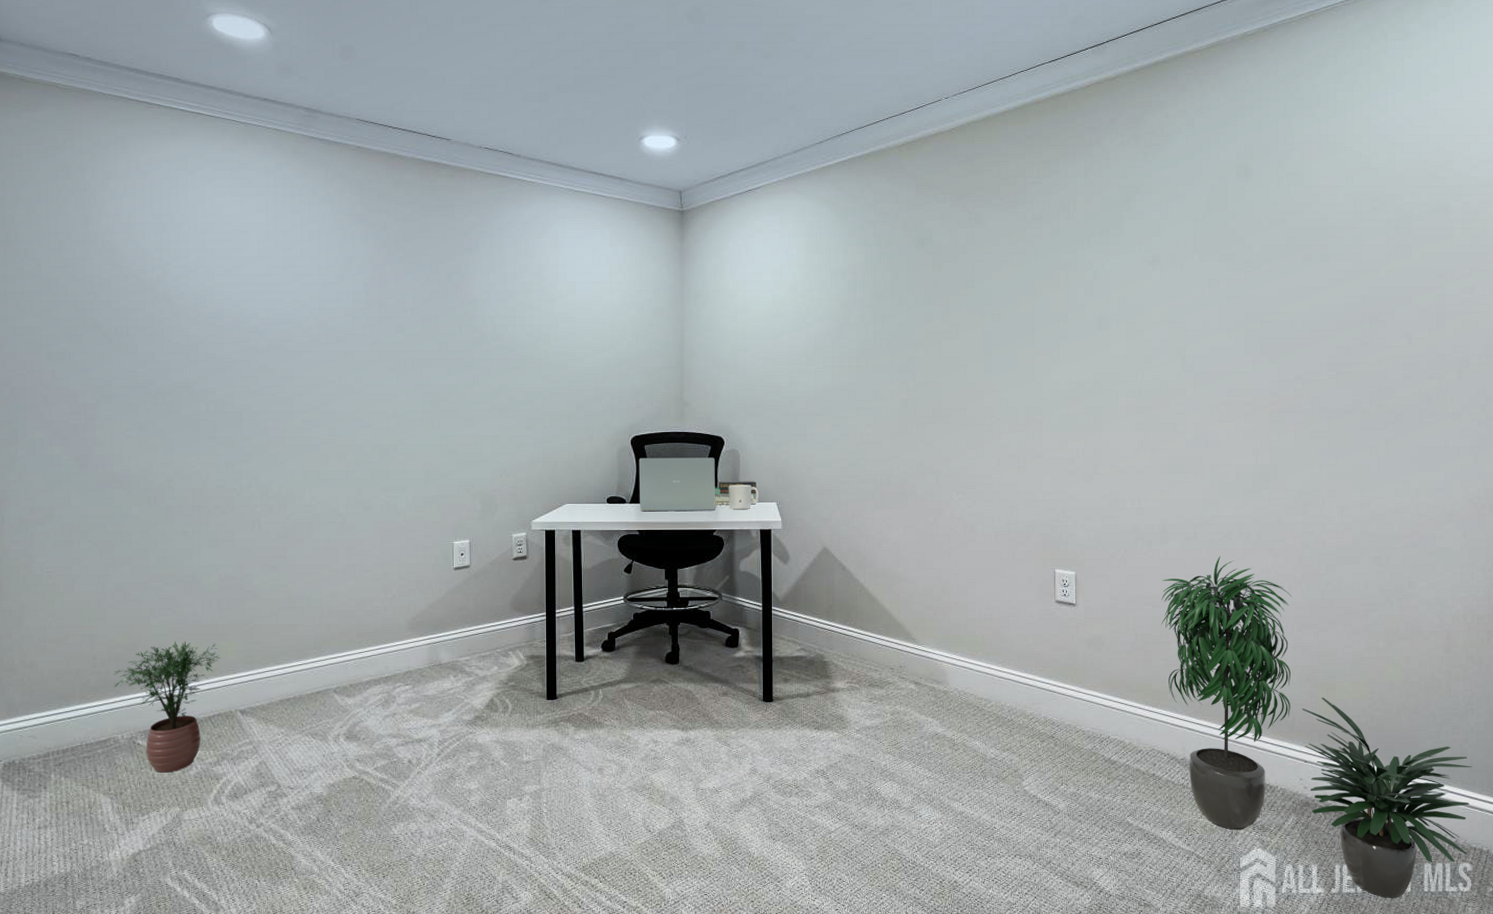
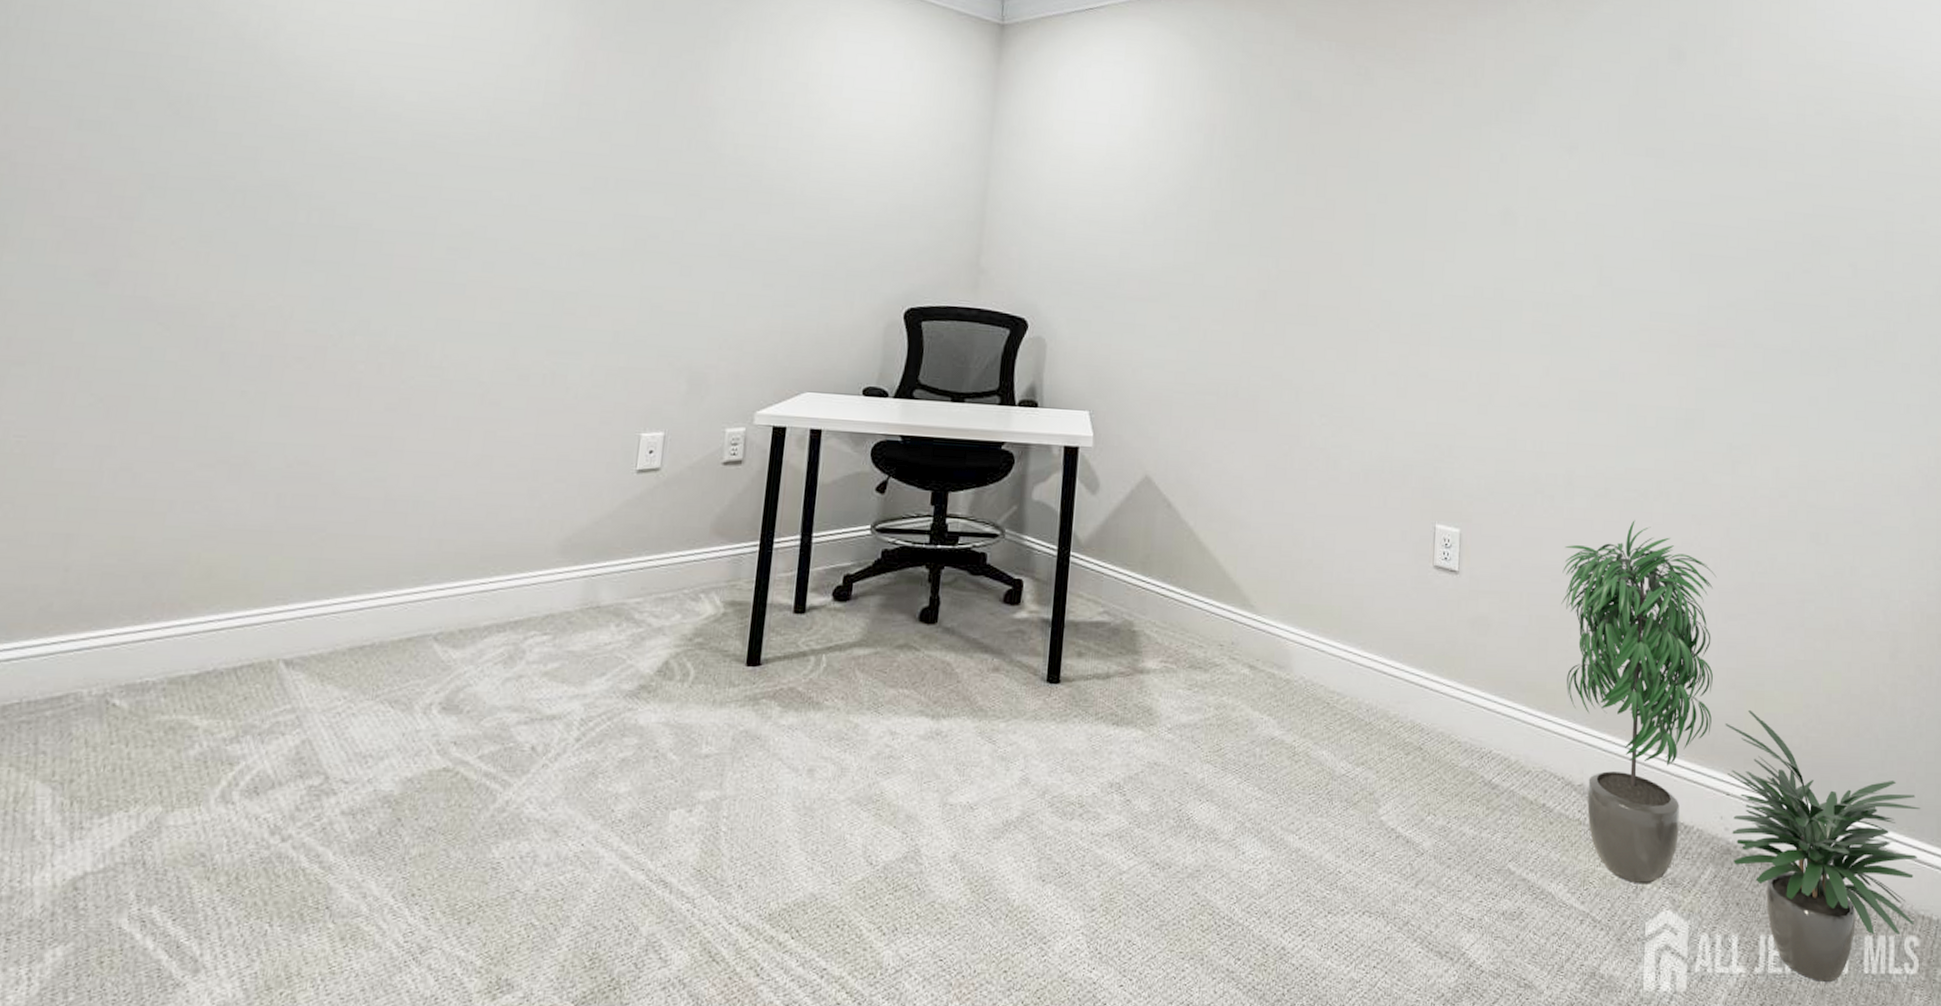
potted plant: present [114,641,220,773] -> none [90,551,267,751]
laptop: present [639,457,715,511] -> none [906,338,1014,416]
books: present [714,480,757,505] -> none [1007,376,1065,412]
mug: present [728,485,760,509] -> none [1026,383,1068,417]

